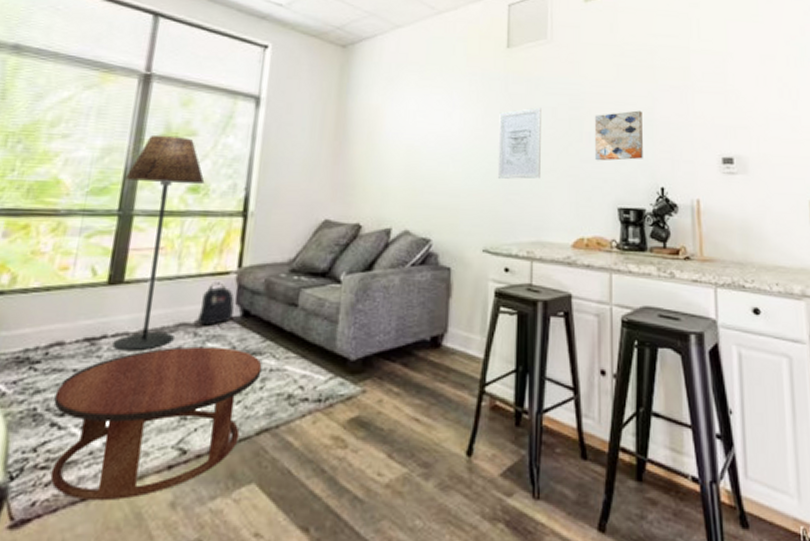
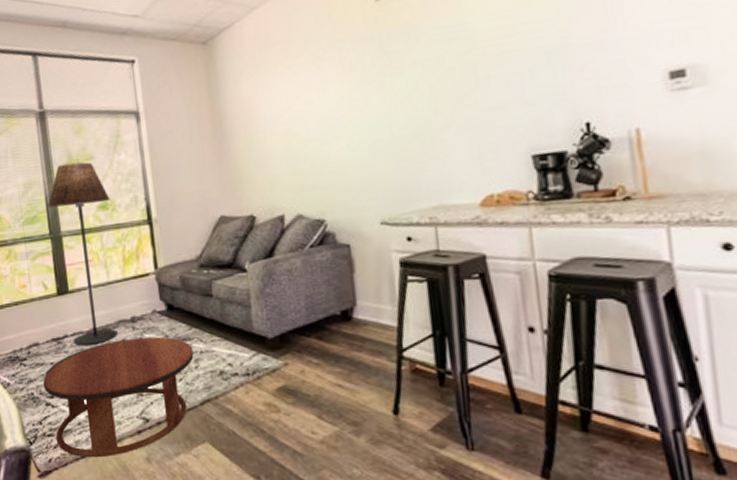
backpack: present [197,282,235,326] -> none [131,283,160,321]
wall art: present [497,107,541,179] -> none [377,60,434,147]
wall art: present [594,110,643,161] -> none [491,36,559,107]

